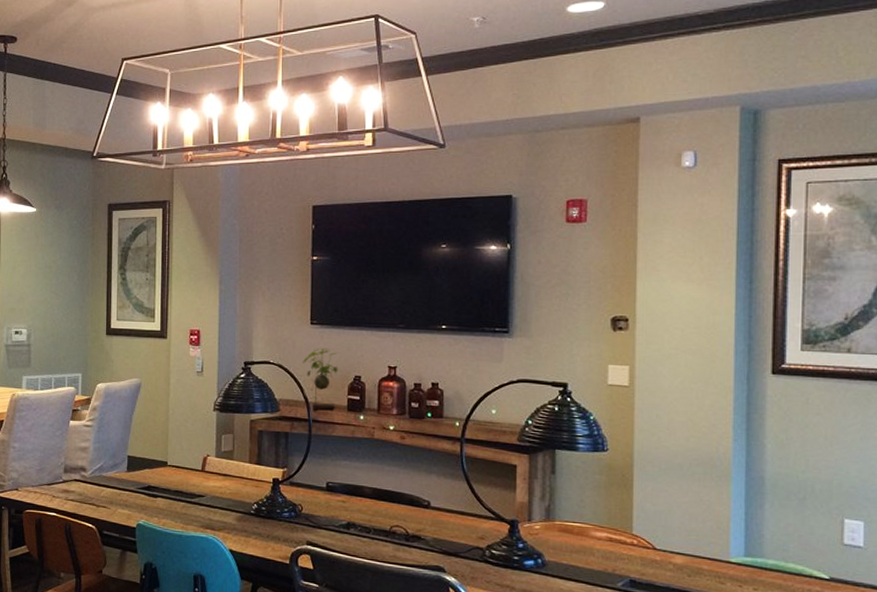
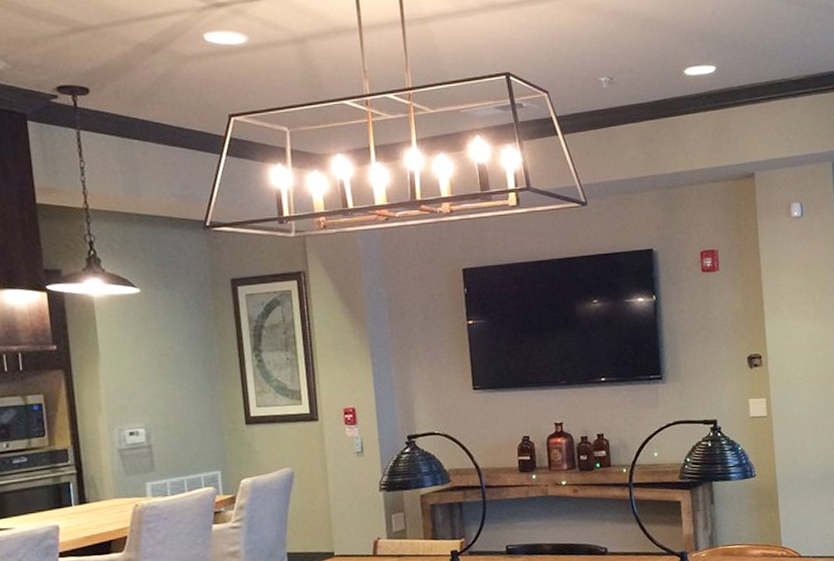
plant: present [302,348,341,411] -> none [468,412,507,476]

